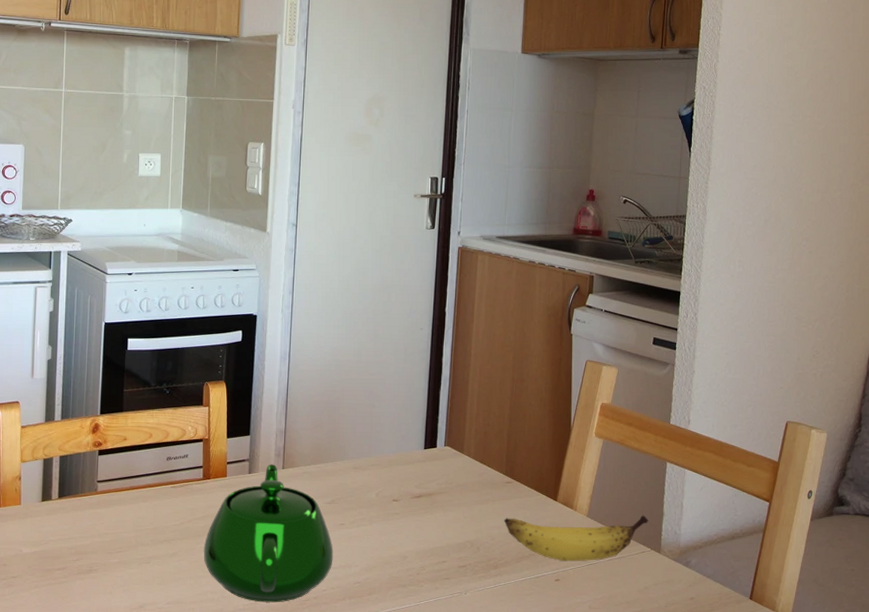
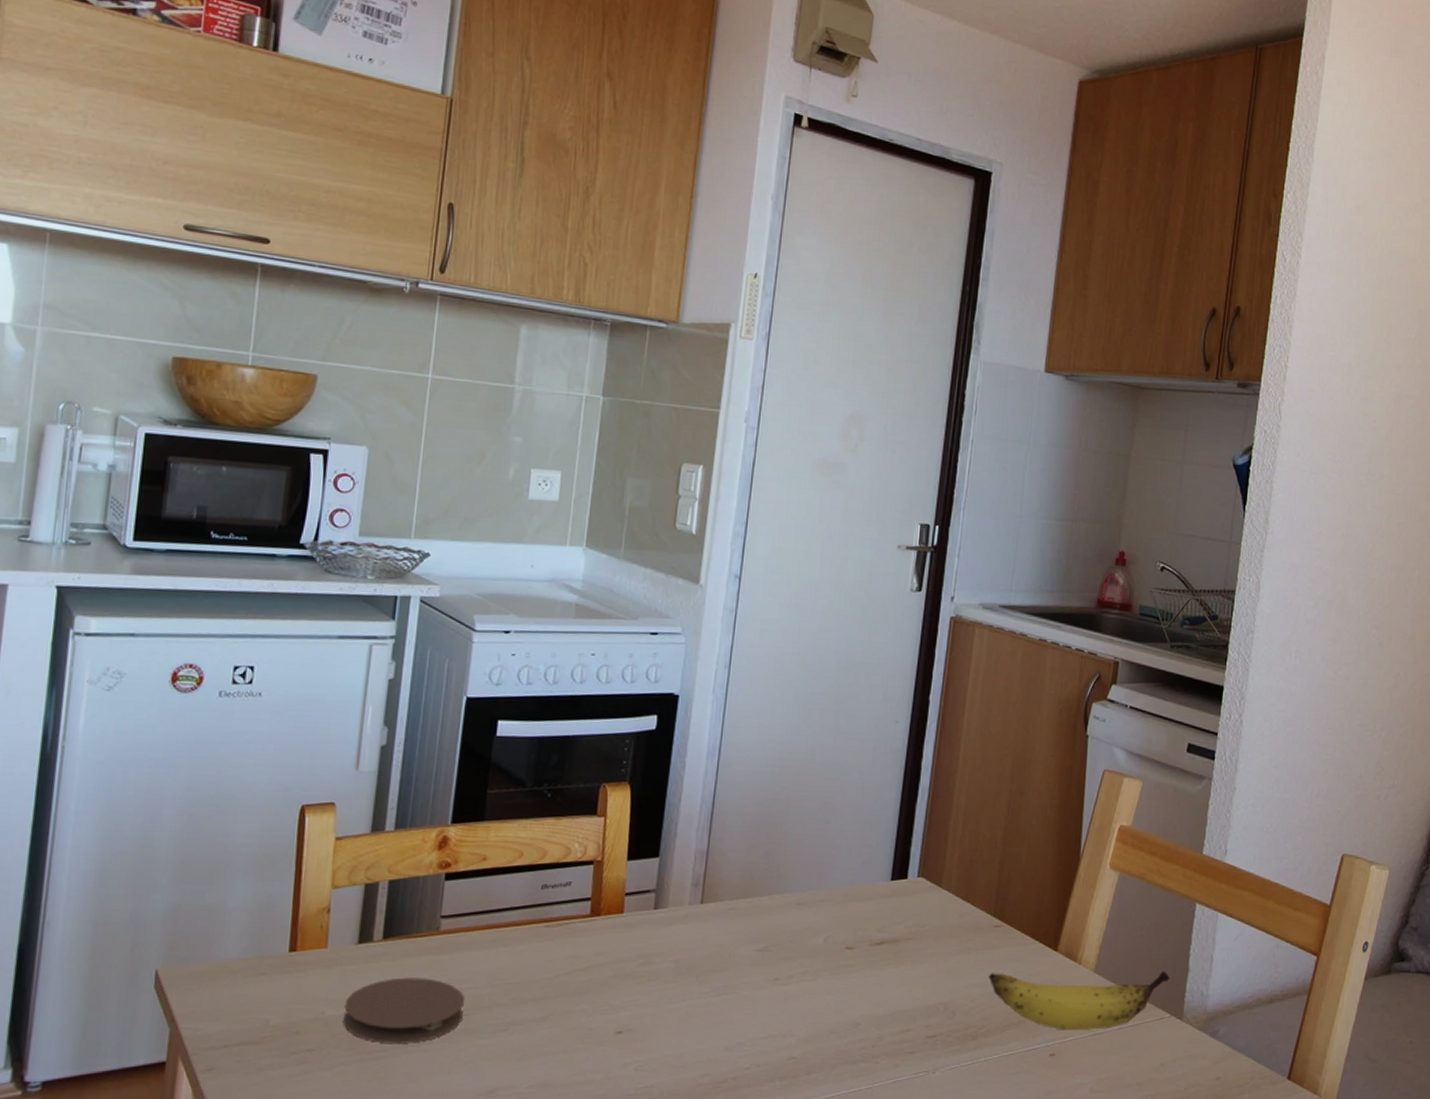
coaster: none [35,525,118,572] -> present [343,977,465,1043]
teapot: present [203,464,333,603] -> none [584,897,763,1085]

